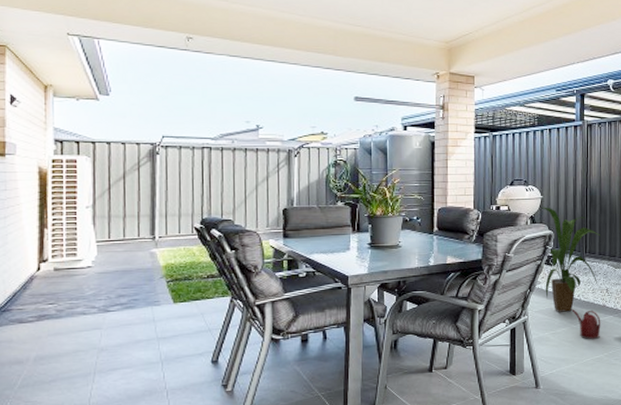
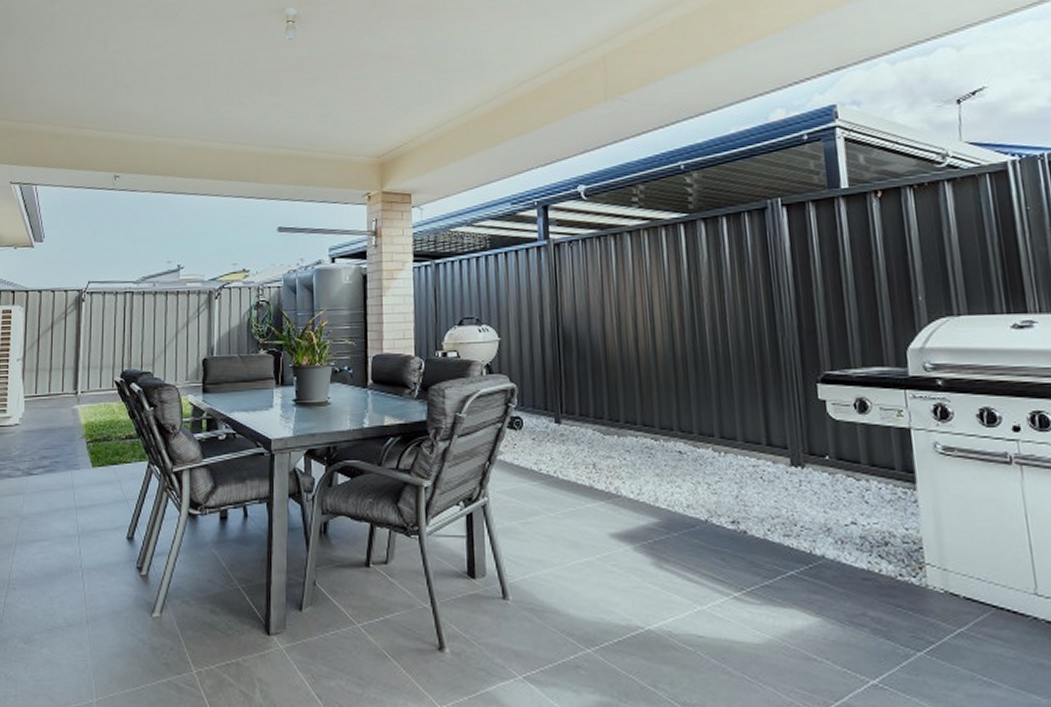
house plant: present [541,207,600,312] -> none [499,352,581,494]
watering can: present [571,309,601,340] -> none [546,490,589,535]

